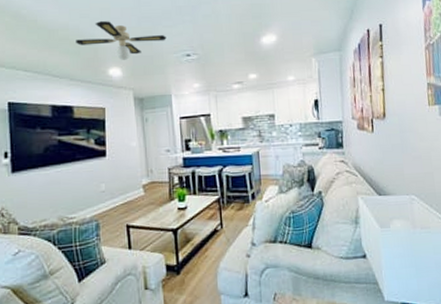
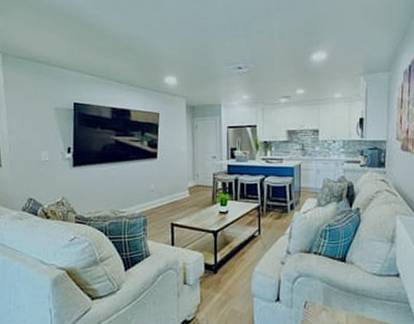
ceiling fan: present [76,21,167,60] -> none [137,32,221,70]

